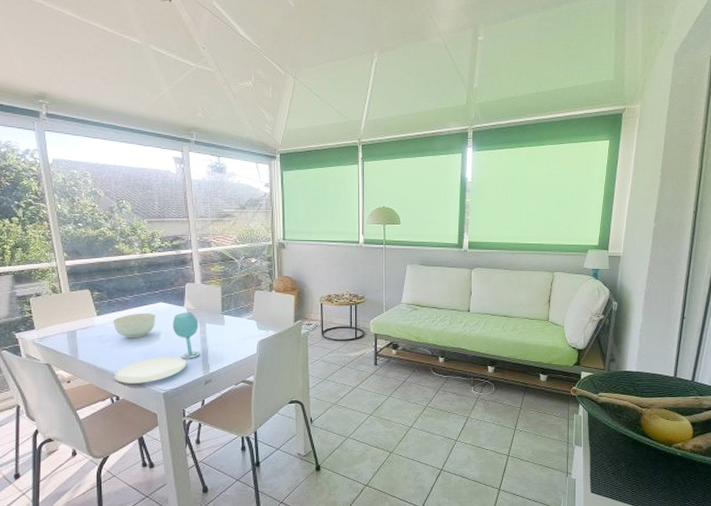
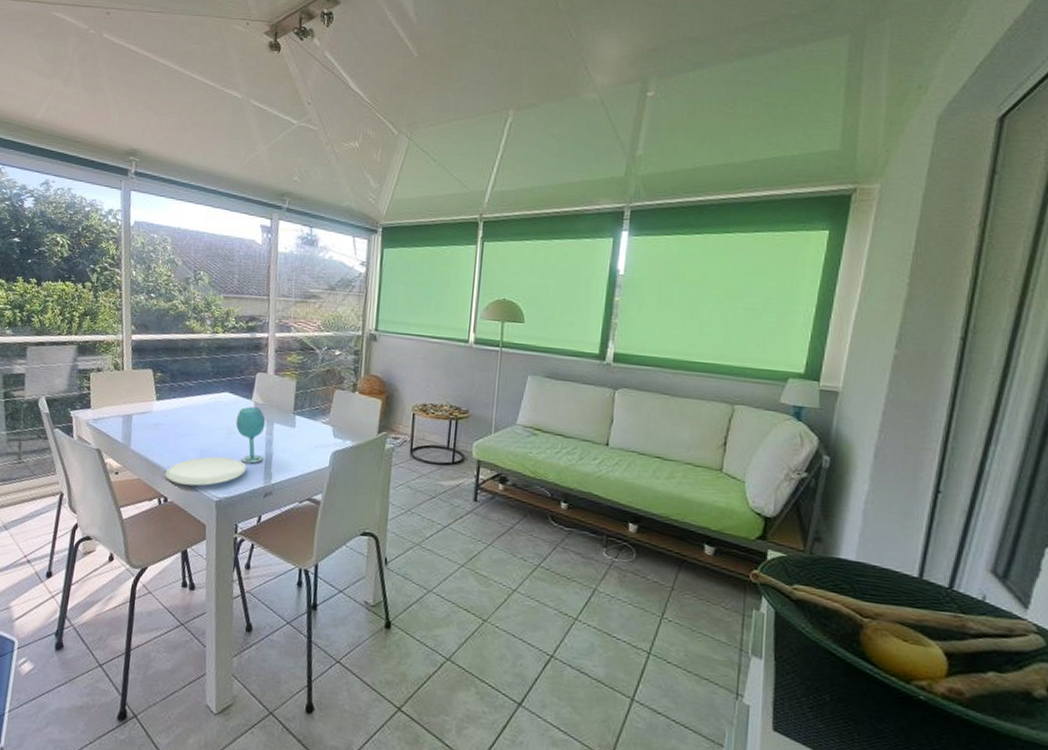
bowl: present [112,314,155,339] -> none [171,402,219,432]

